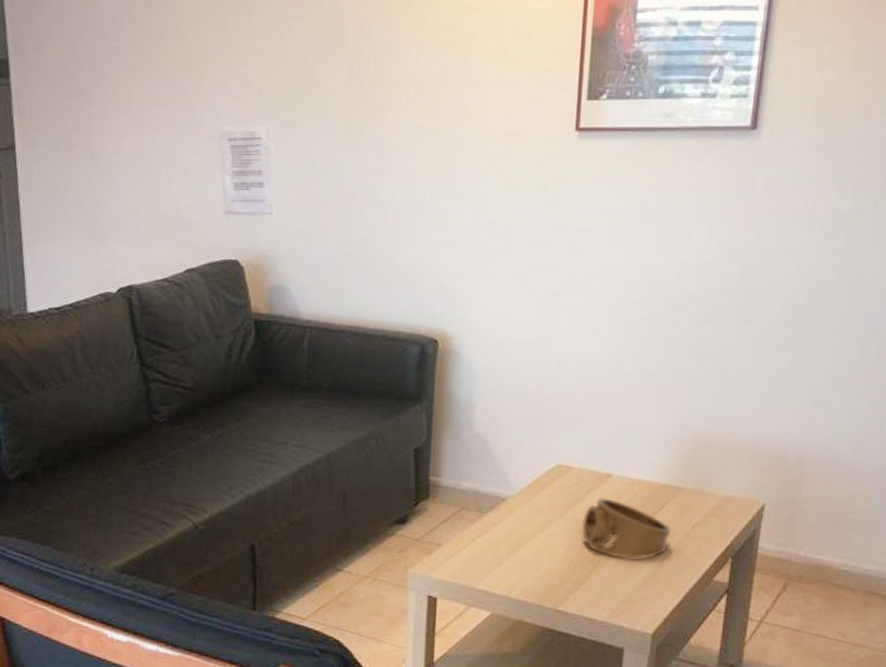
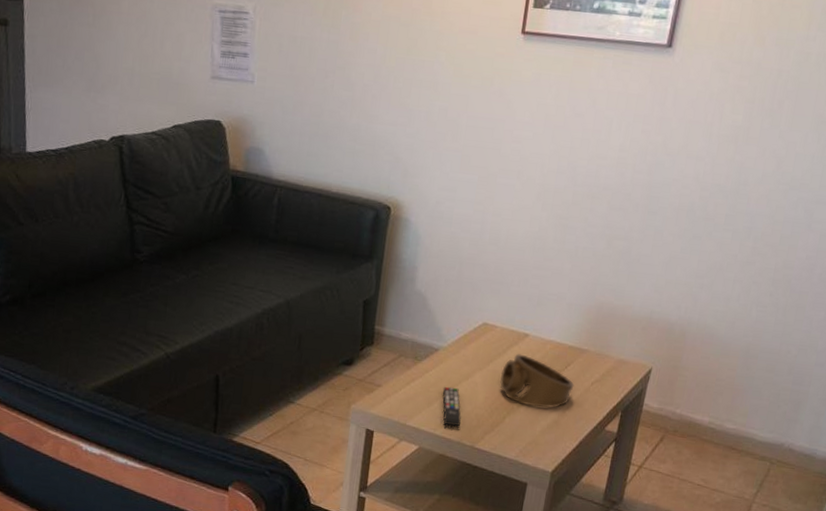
remote control: none [514,541,539,587] -> present [442,386,461,427]

